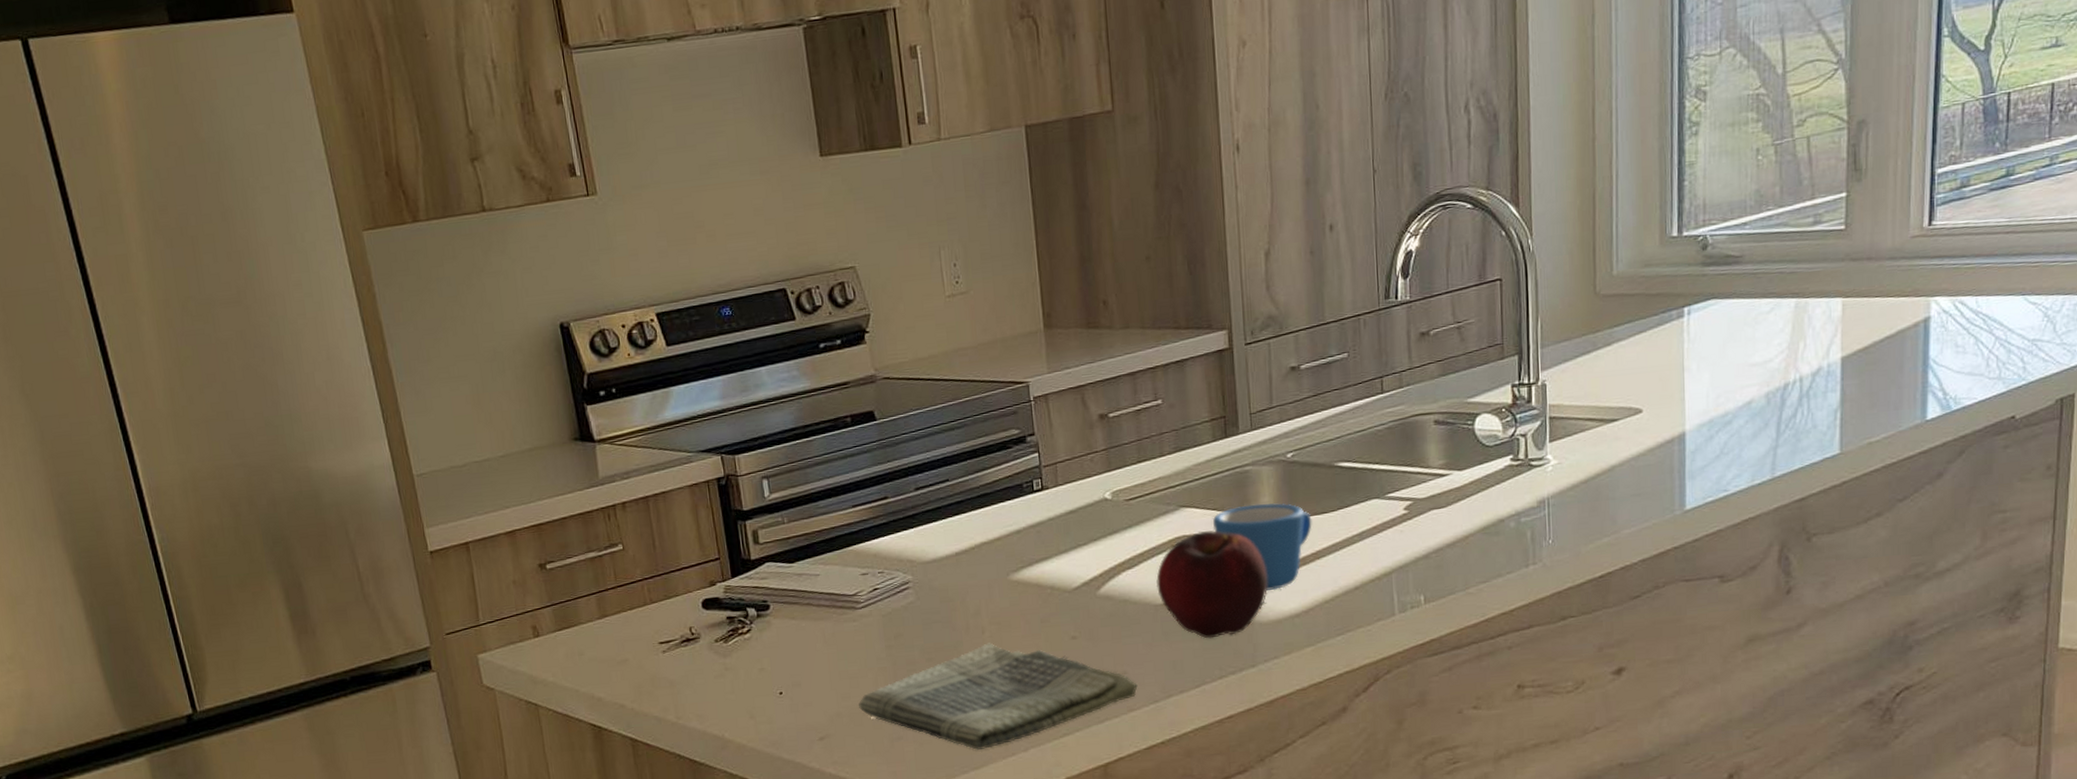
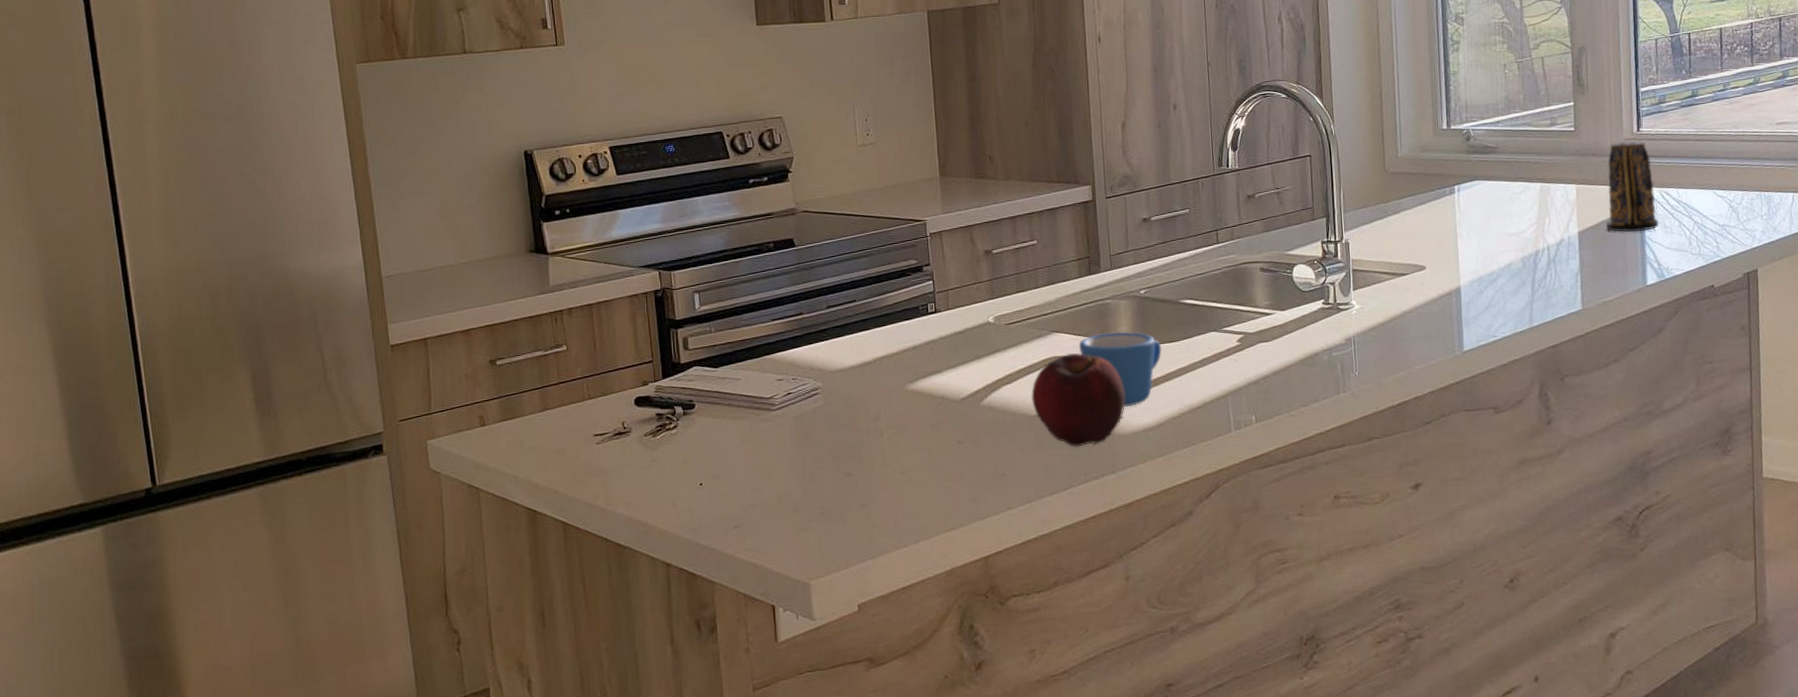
dish towel: present [859,643,1138,750] -> none [770,444,1015,541]
candle: none [1879,238,1949,355] -> present [1606,141,1660,232]

